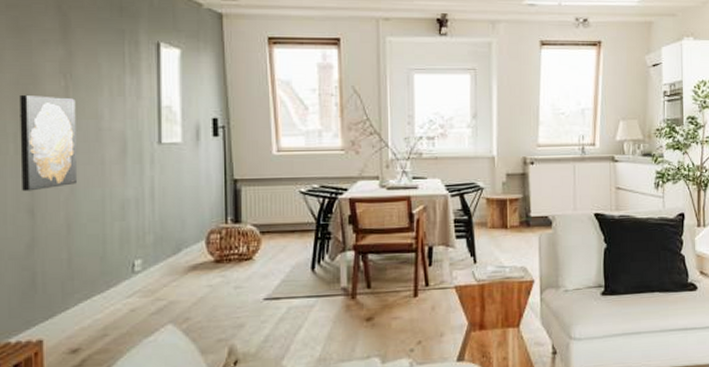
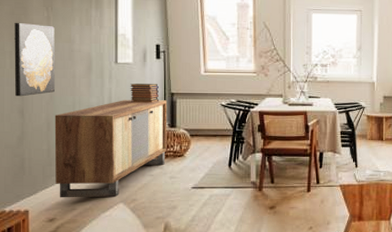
sideboard: none [77,189,230,322] -> present [54,100,167,198]
book stack: none [179,168,217,194] -> present [130,84,159,103]

